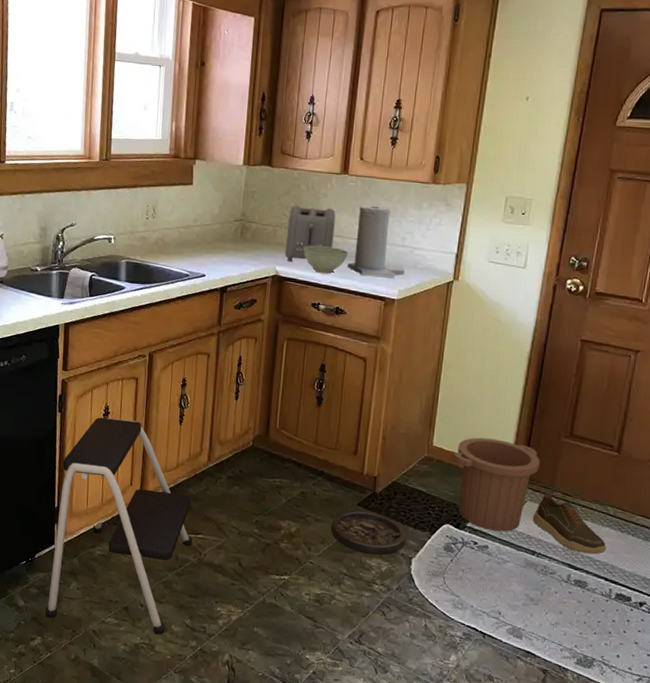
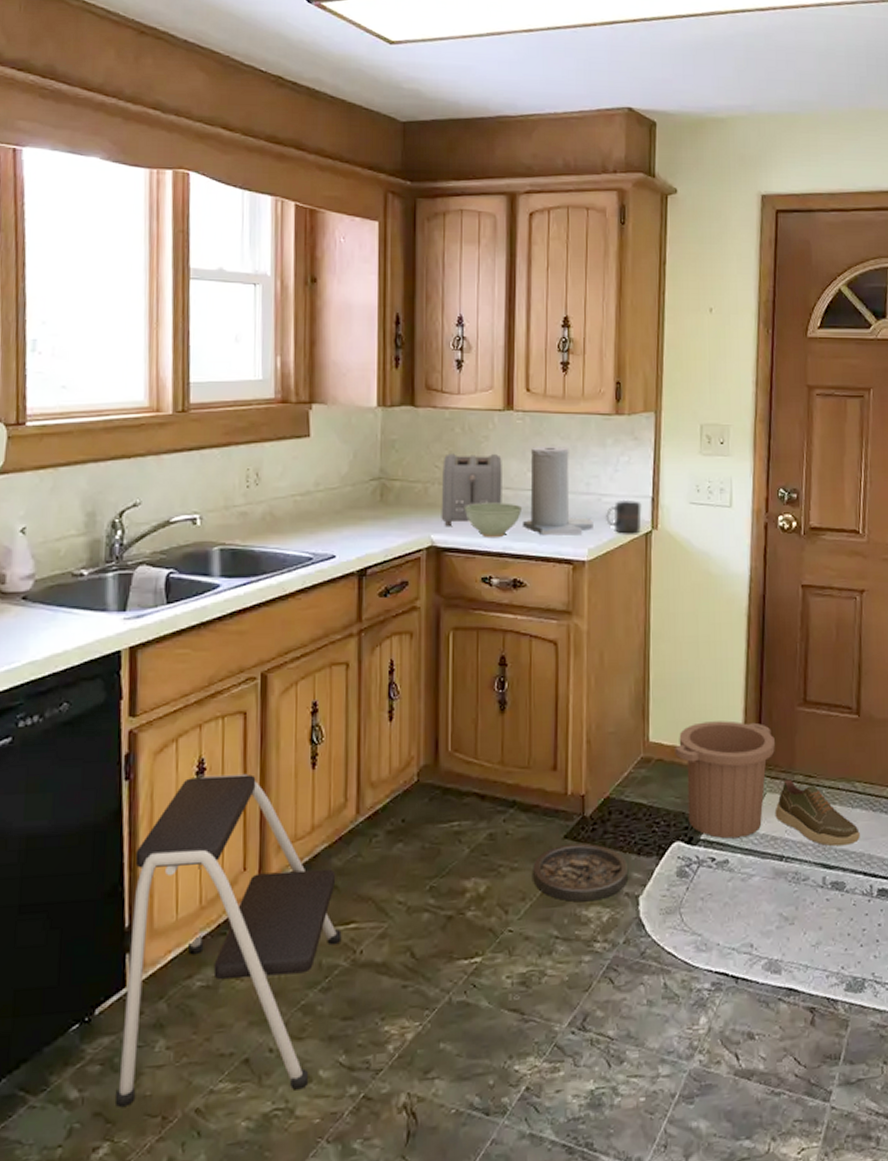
mug: none [416,253,447,282] -> present [606,499,642,534]

